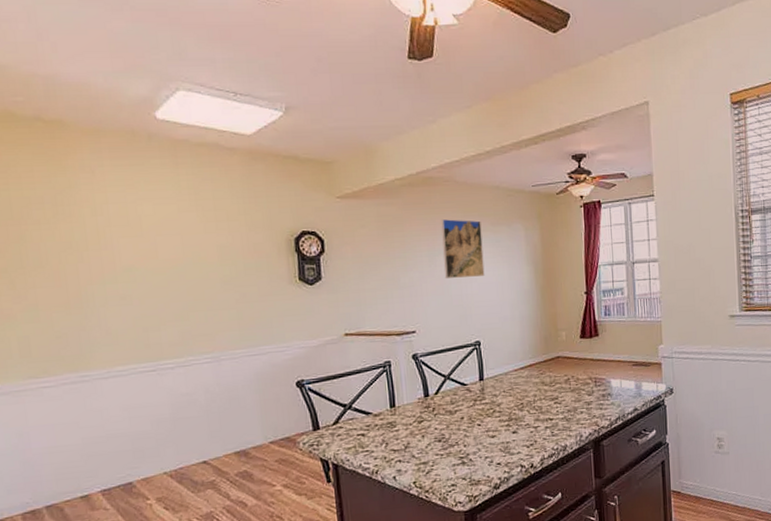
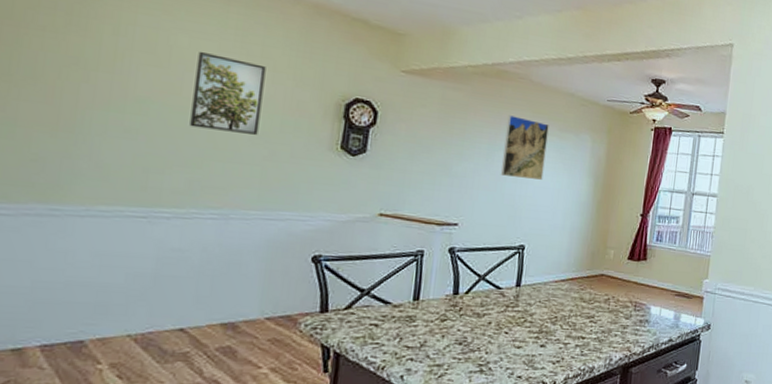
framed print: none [163,215,227,285] -> present [189,51,266,135]

